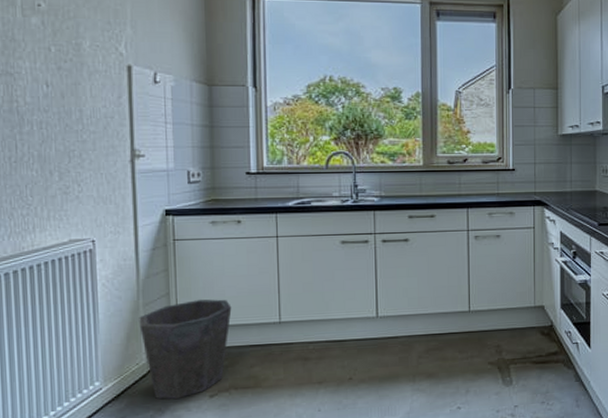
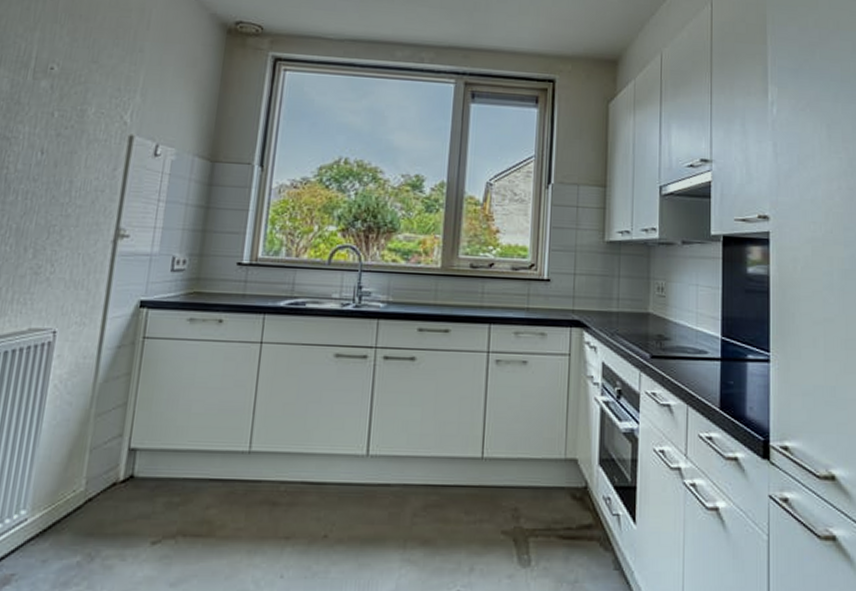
waste bin: present [139,299,232,400] -> none [85,414,196,544]

